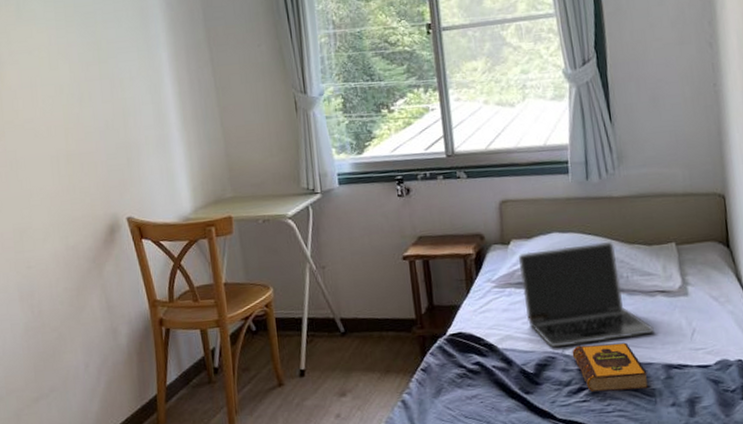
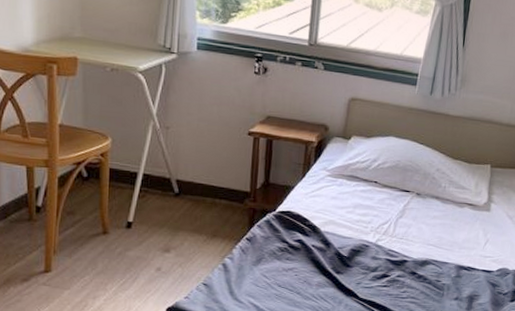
laptop: present [519,242,654,348] -> none [351,149,456,239]
hardback book: present [572,342,649,393] -> none [383,239,442,283]

